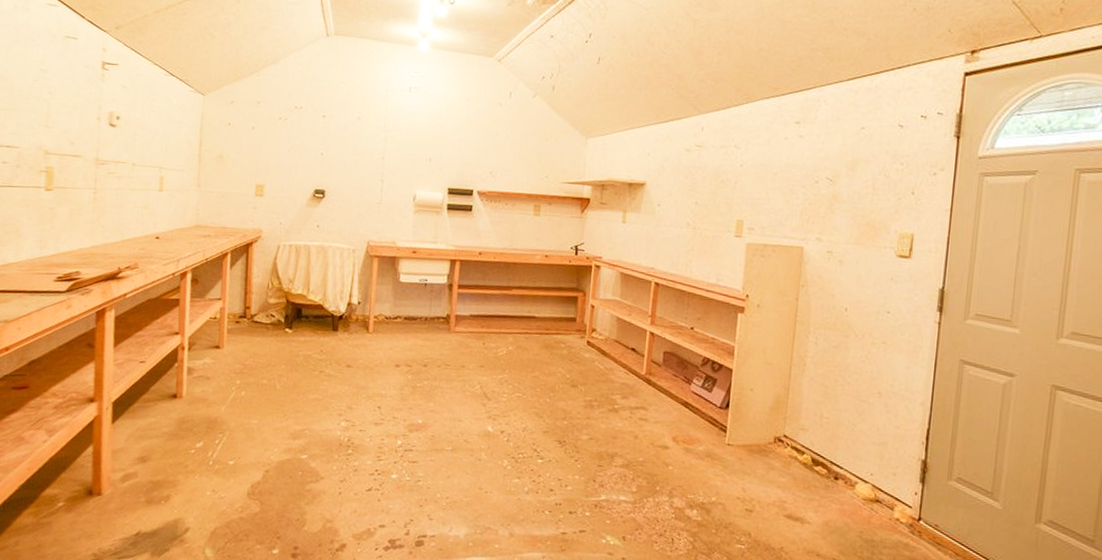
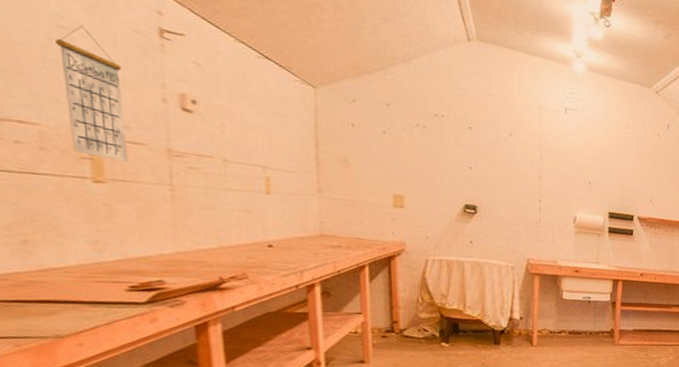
calendar: none [37,67,75,172] -> present [56,25,128,162]

